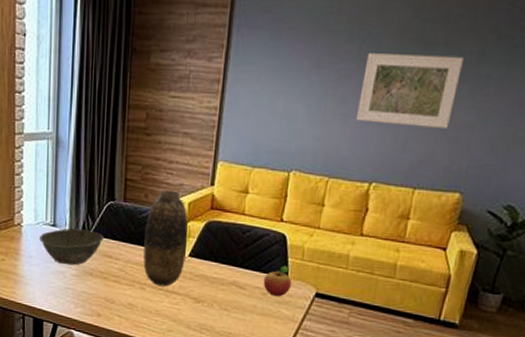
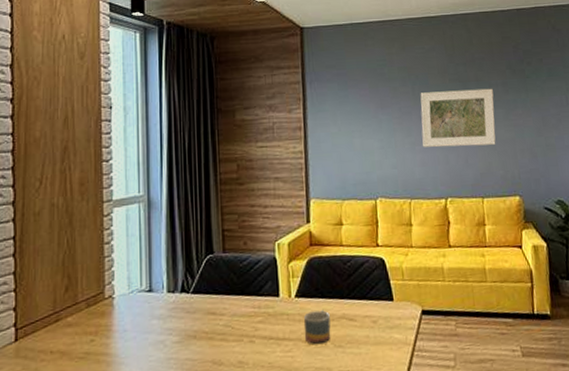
bowl: present [40,228,104,266] -> none [134,289,205,333]
vase: present [143,189,189,287] -> none [248,233,293,336]
mug: none [192,272,220,303] -> present [303,310,331,344]
fruit: present [263,265,292,297] -> none [371,288,399,322]

